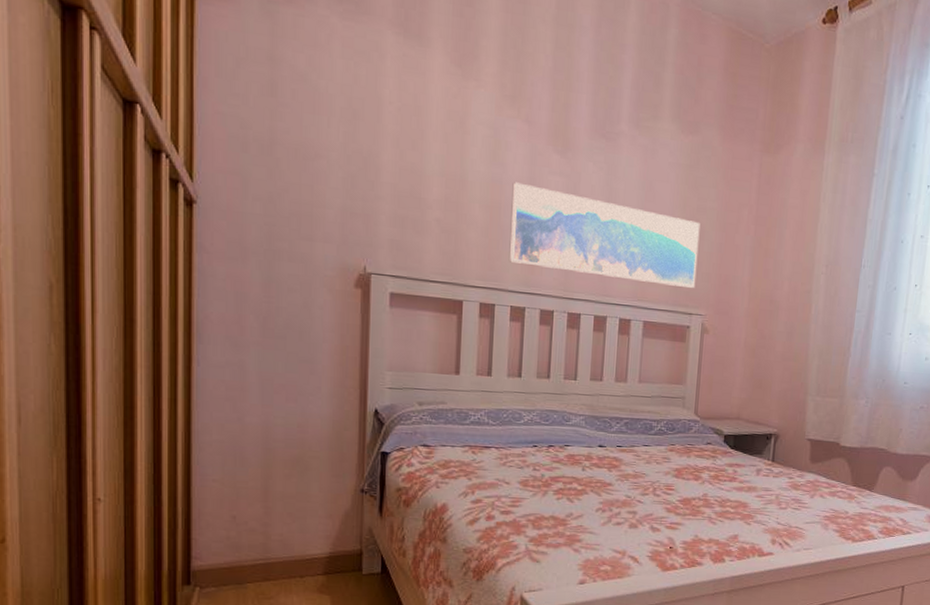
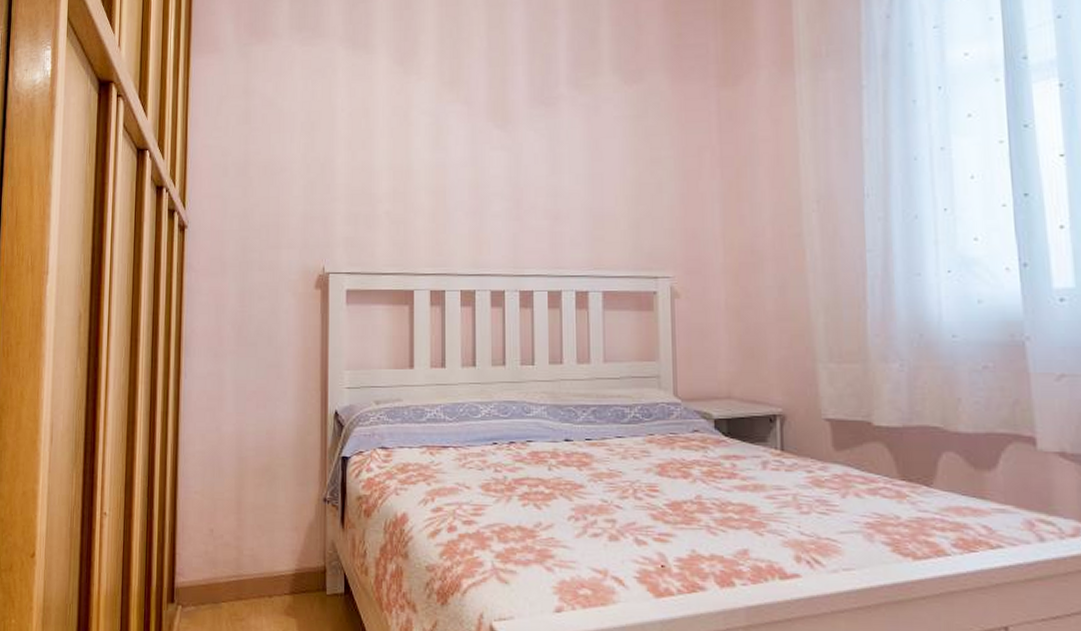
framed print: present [508,182,701,288] -> none [456,163,658,248]

